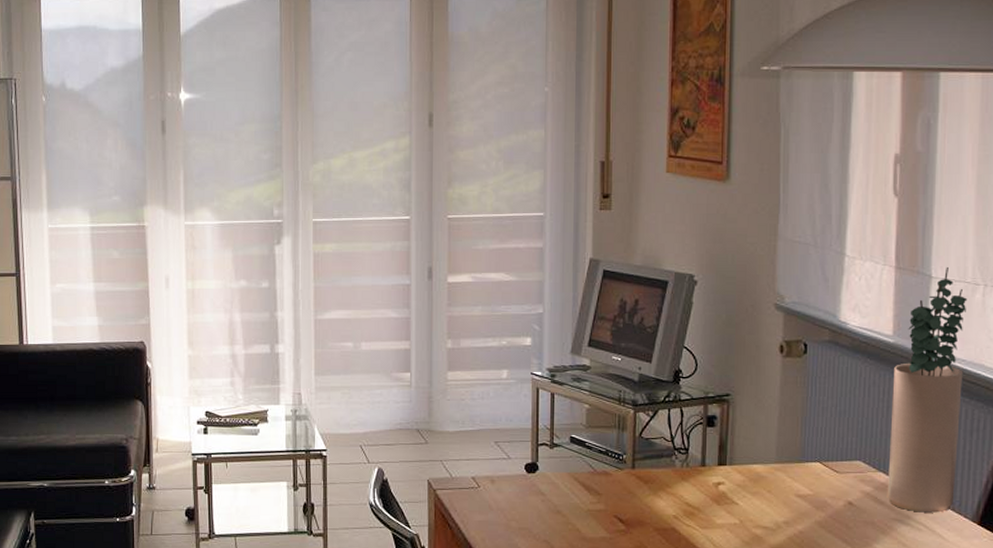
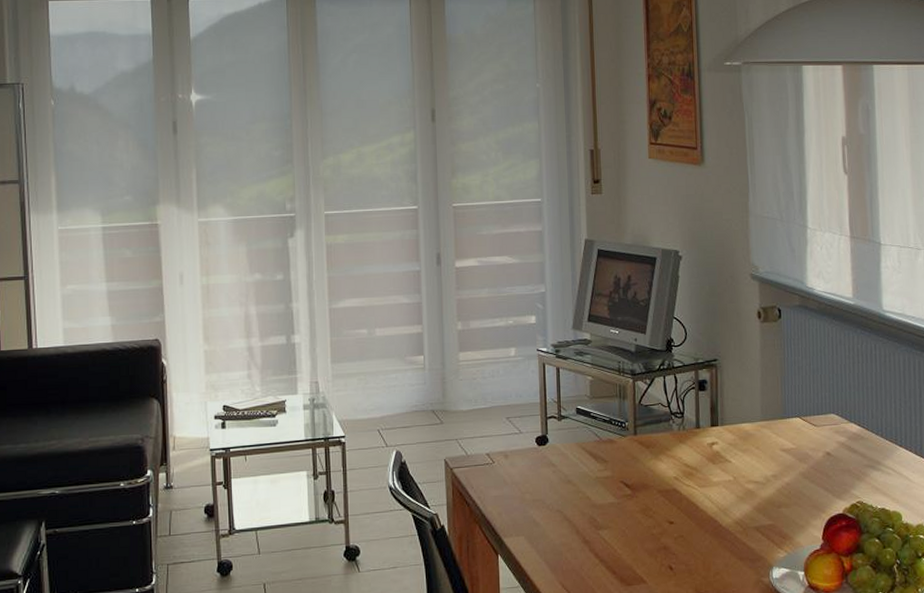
vase: present [888,266,968,513] -> none [856,234,916,458]

